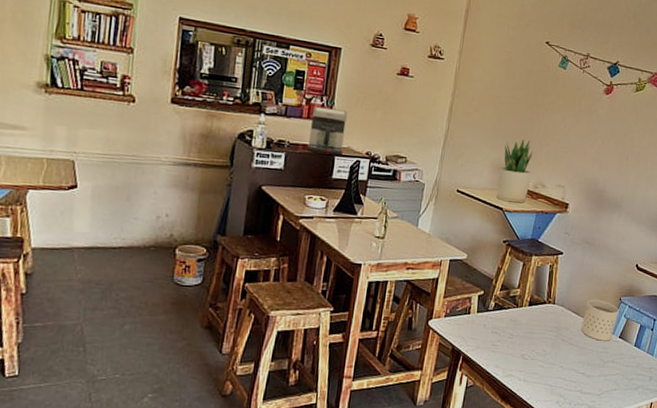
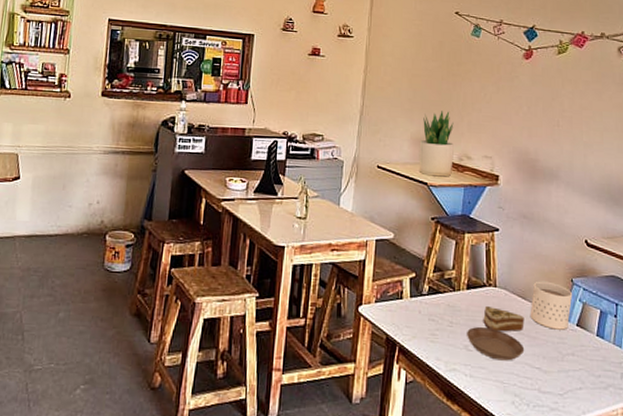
coffee maker: present [307,106,348,156] -> none [226,90,264,137]
saucer: none [524,338,573,368] -> present [467,326,525,361]
cake slice: none [540,320,576,343] -> present [483,305,524,332]

